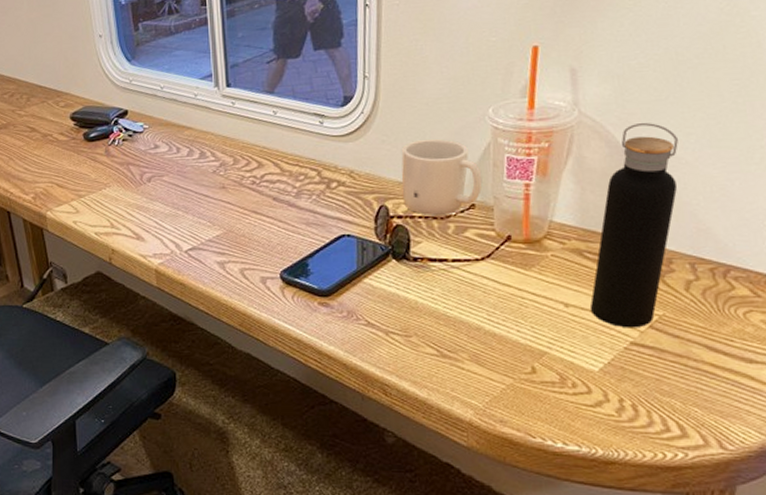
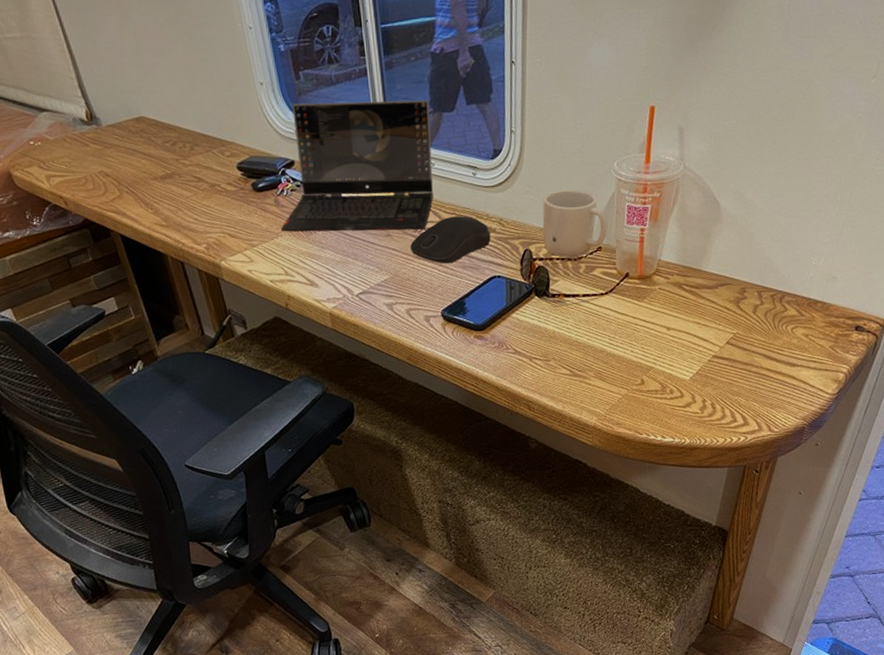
laptop computer: none [109,46,276,183] -> present [280,100,434,232]
computer mouse: none [247,167,340,220] -> present [410,216,491,264]
water bottle: present [590,123,678,328] -> none [686,176,755,345]

